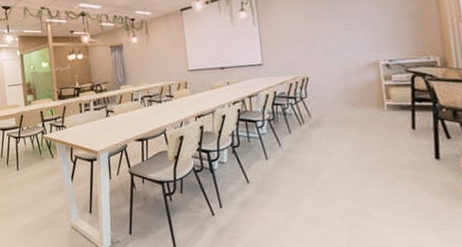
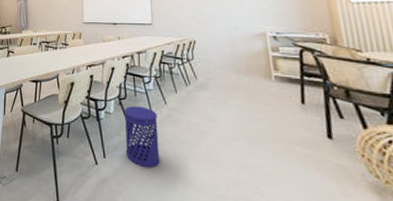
waste bin: none [238,151,277,211] -> present [124,105,160,168]

